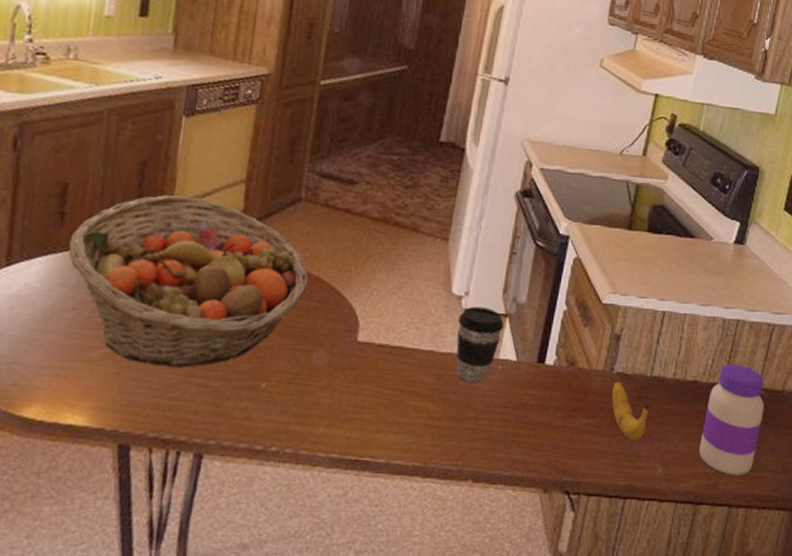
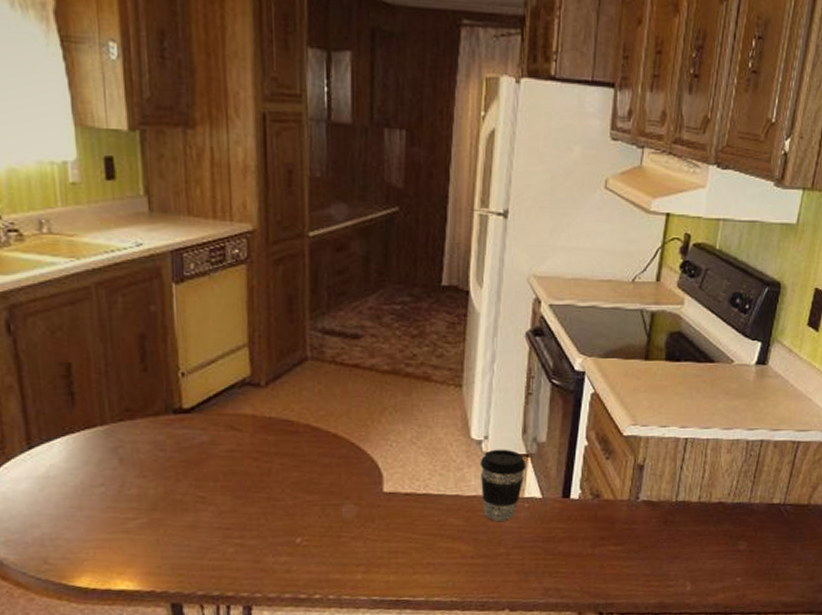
fruit basket: present [68,195,309,367] -> none [84,366,327,531]
banana: present [612,380,650,440] -> none [639,507,676,562]
jar: present [699,363,765,476] -> none [726,482,790,586]

